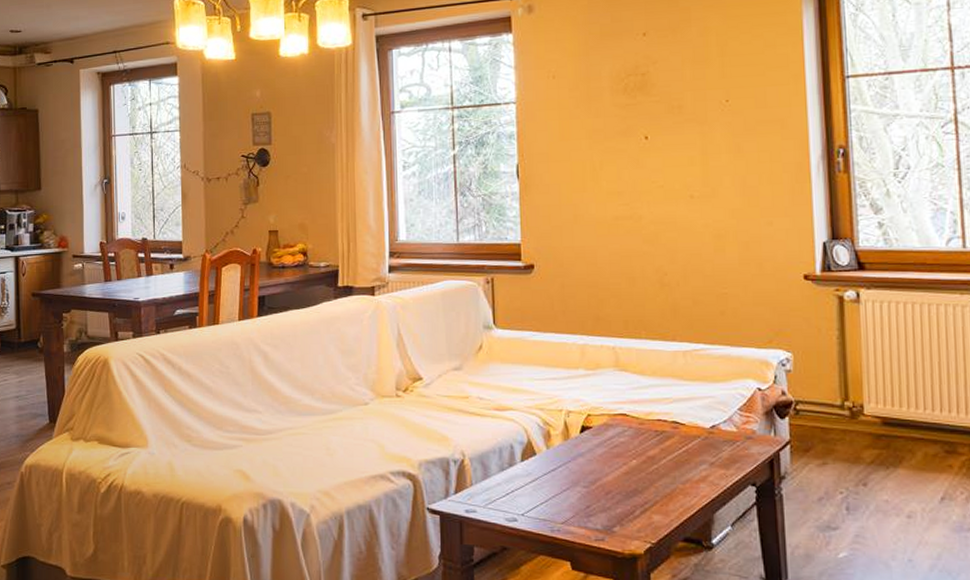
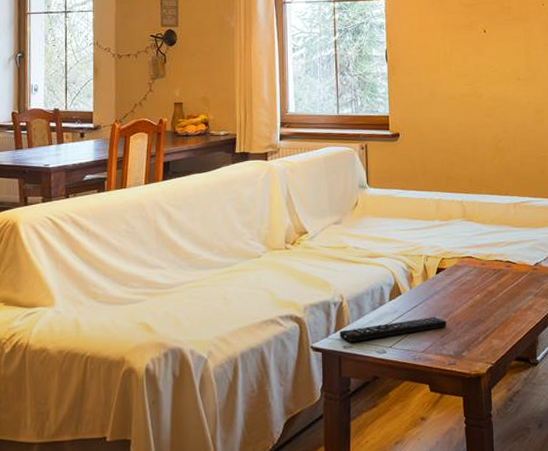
remote control: none [461,482,594,506] -> present [340,316,447,342]

